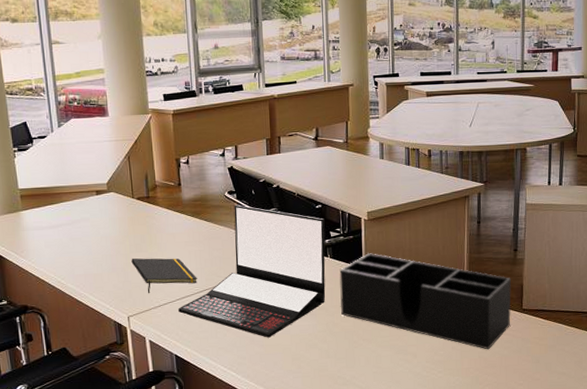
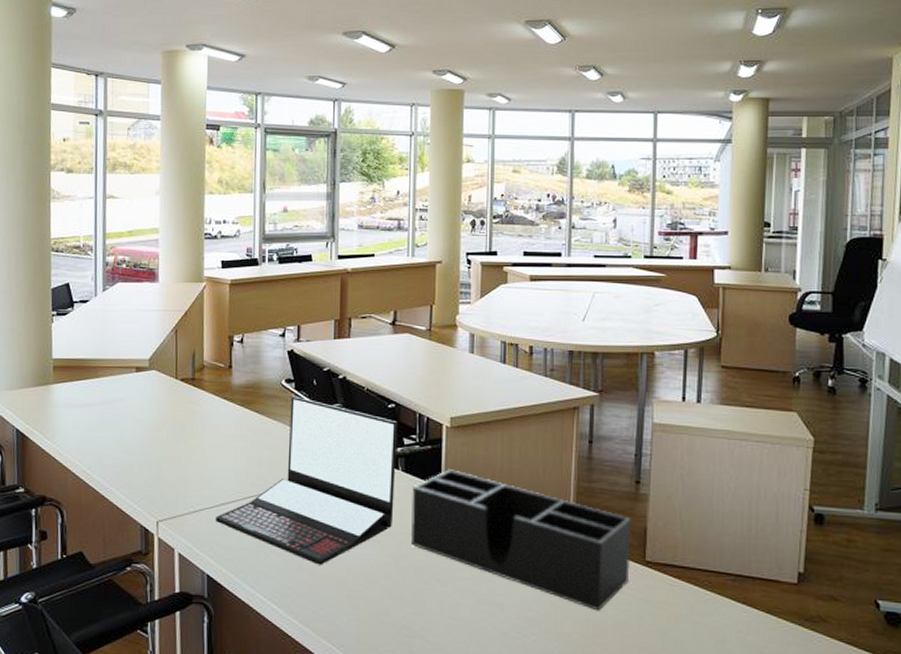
notepad: present [131,258,197,293] -> none [167,450,241,495]

